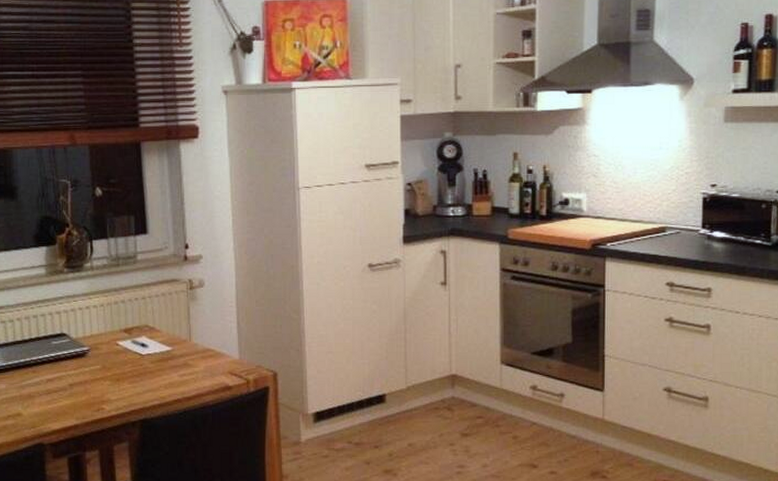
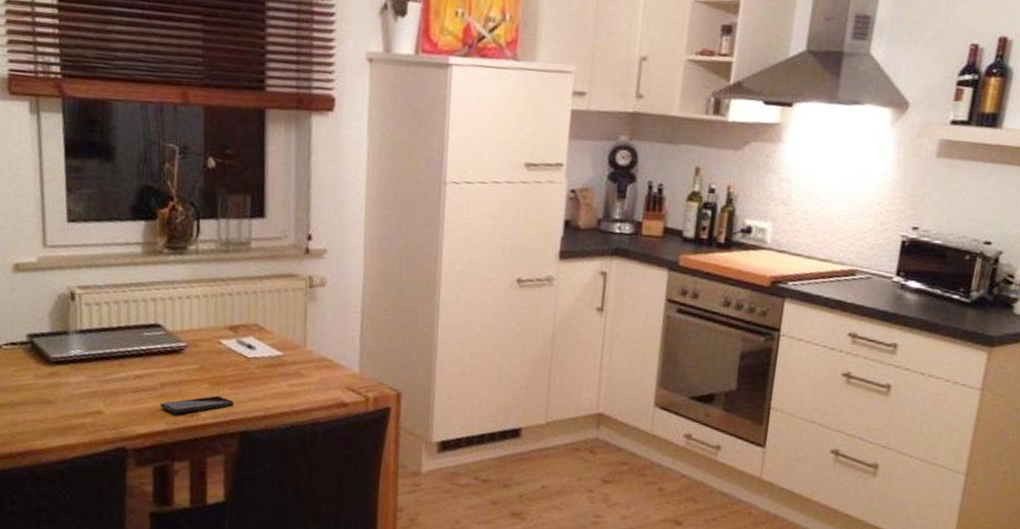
smartphone: none [71,390,133,409] -> present [161,395,234,414]

